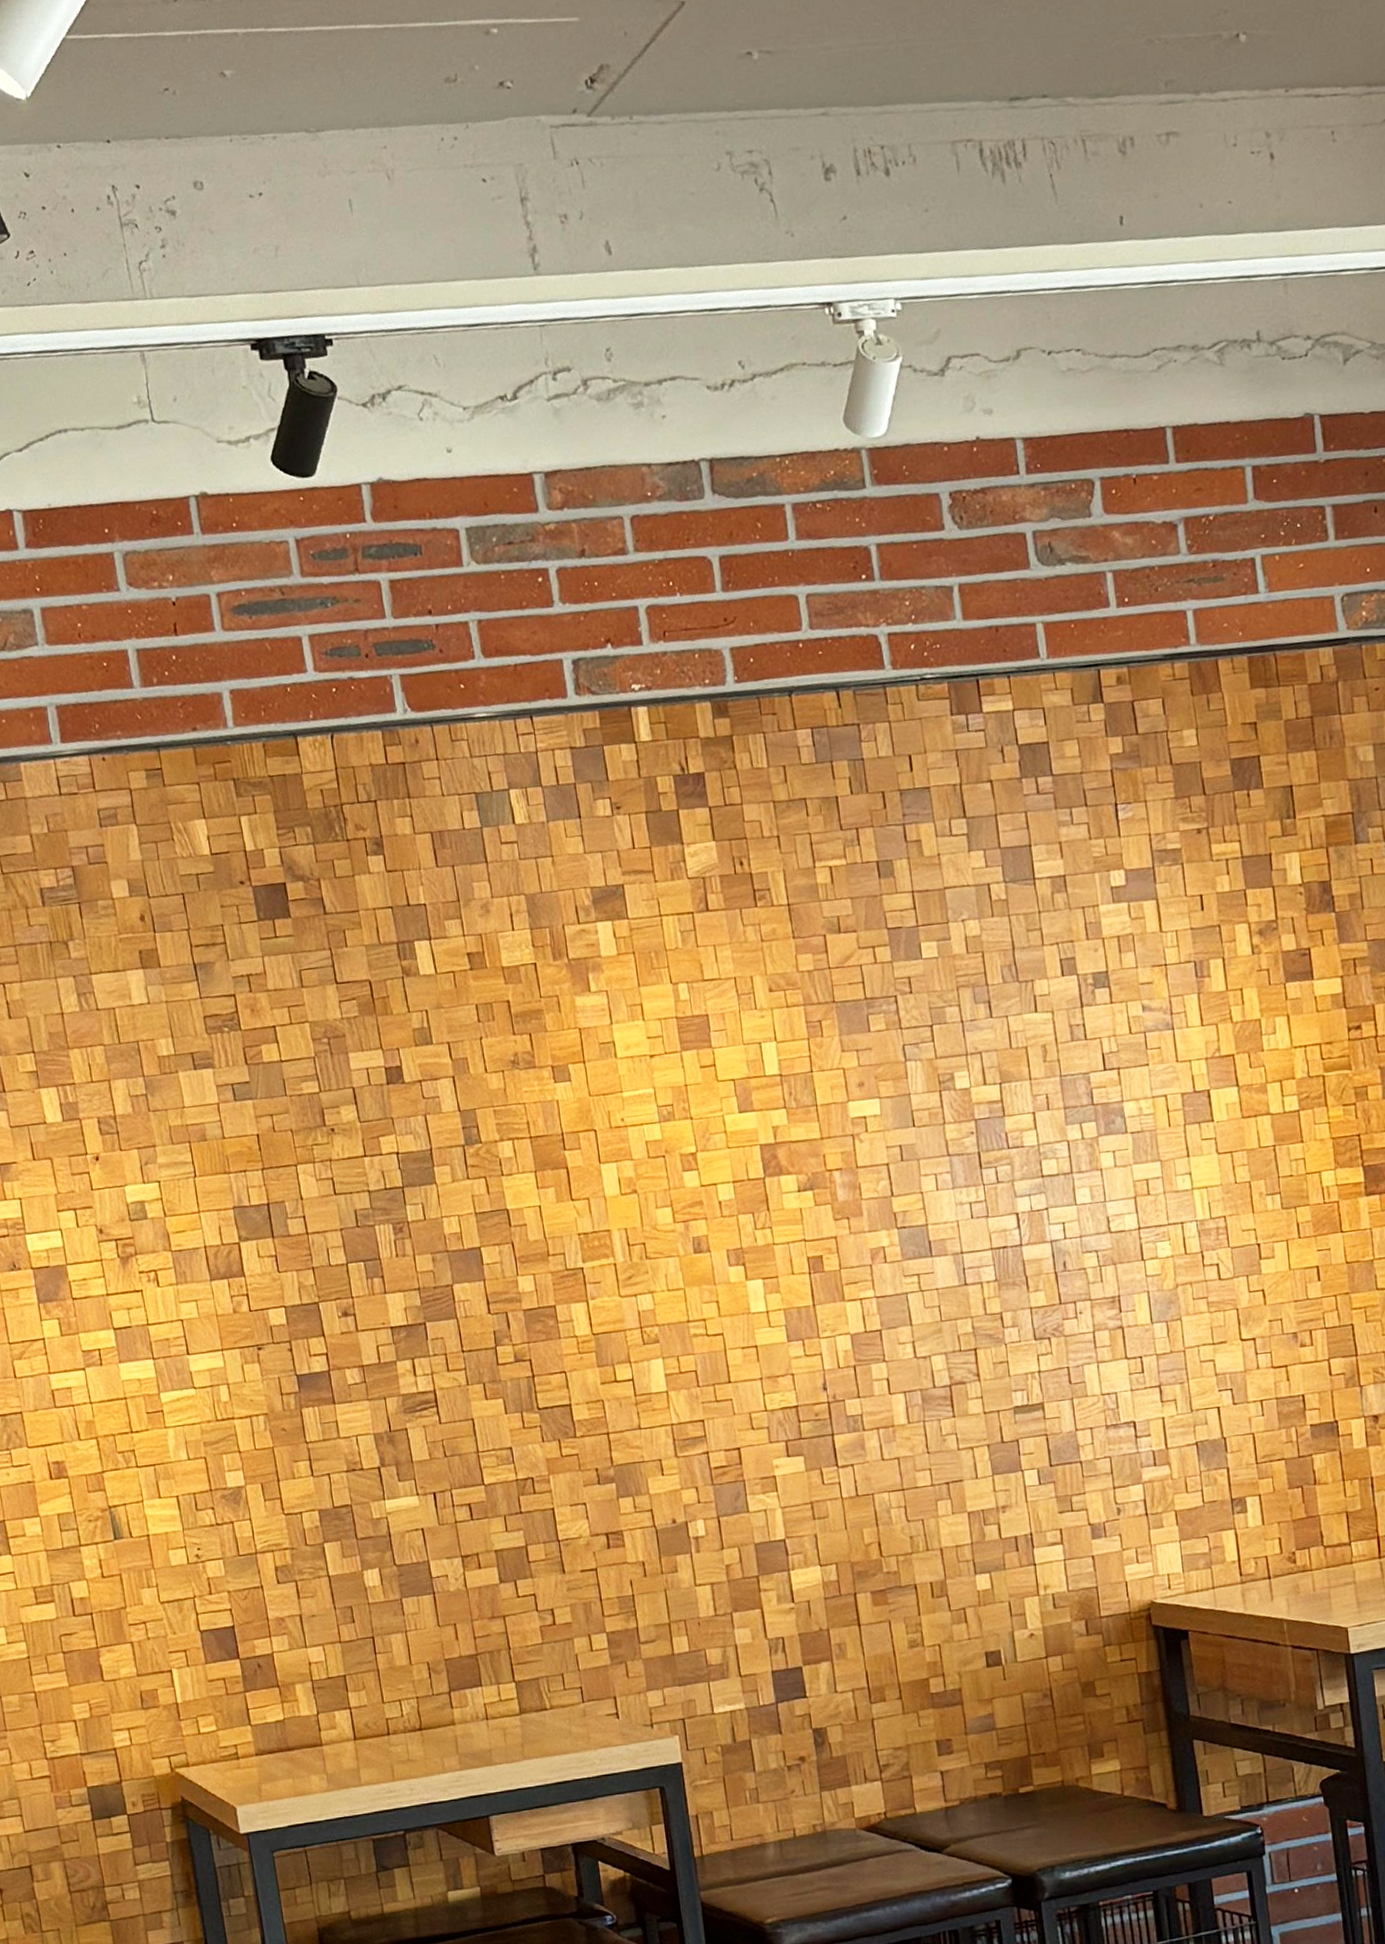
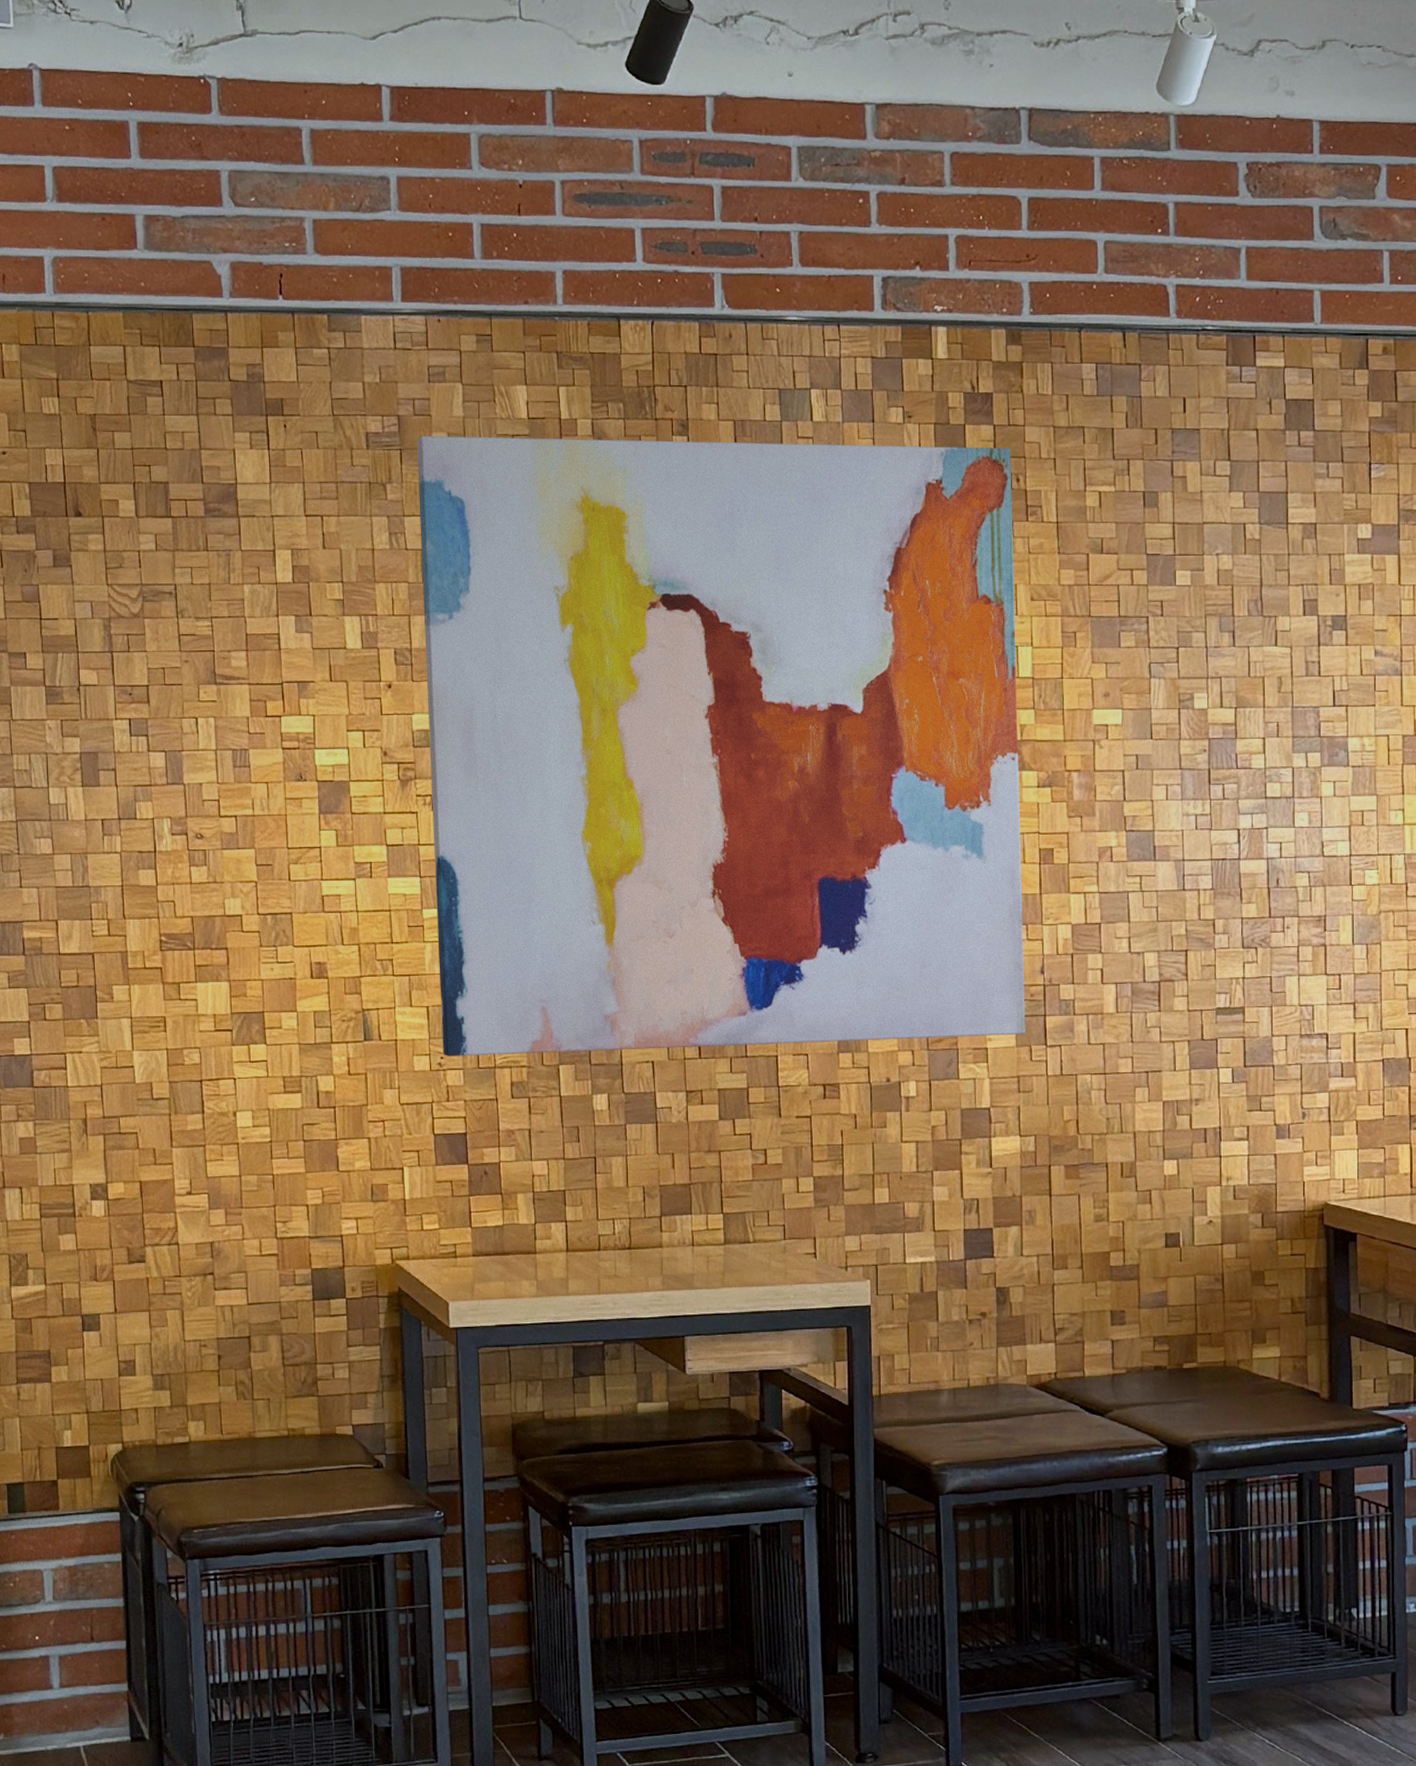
wall art: none [94,829,814,1547] -> present [416,435,1026,1057]

